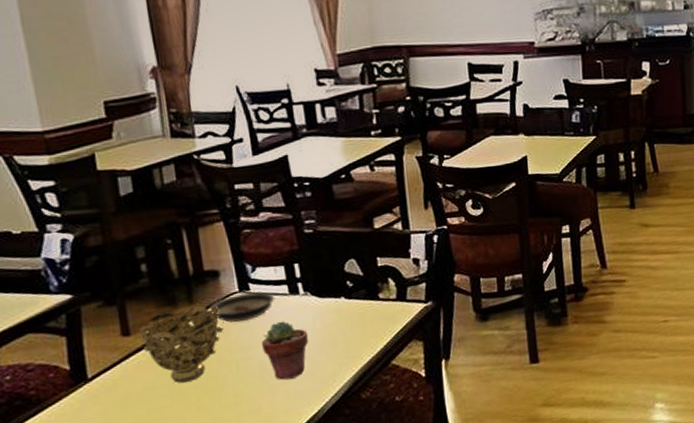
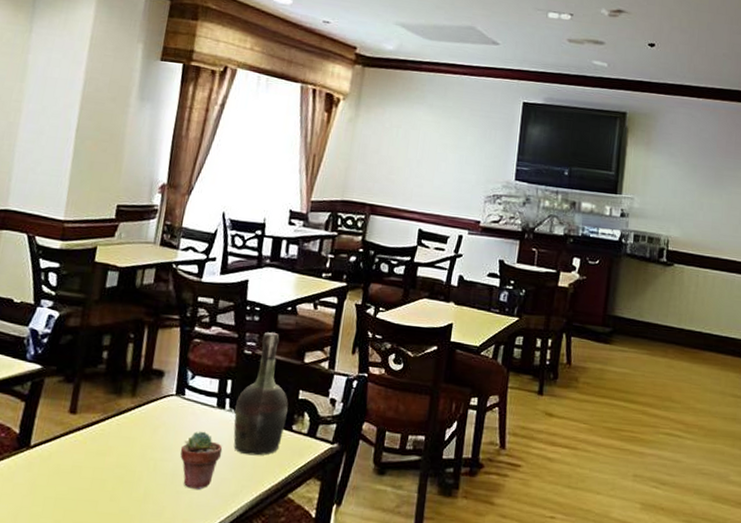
decorative bowl: present [138,304,224,383] -> none [82,398,154,470]
saucer: present [208,292,275,323] -> none [146,397,204,424]
cognac bottle: none [310,205,371,334] -> present [233,332,289,456]

